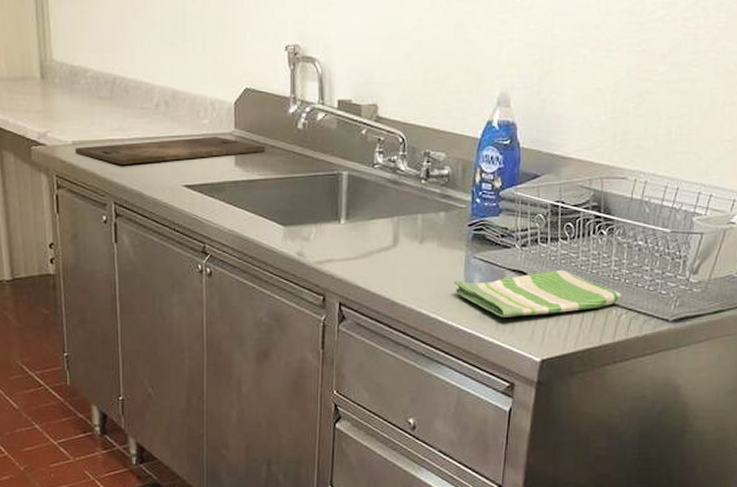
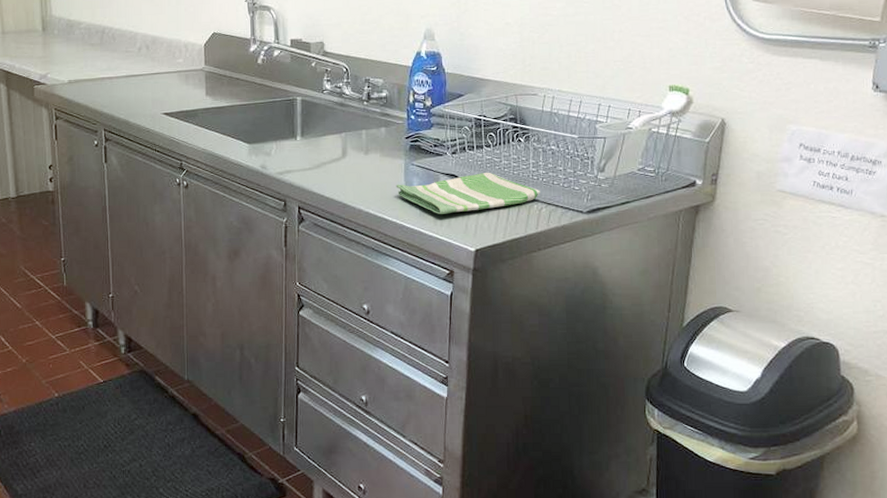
cutting board: present [75,136,266,165] -> none [71,72,232,98]

